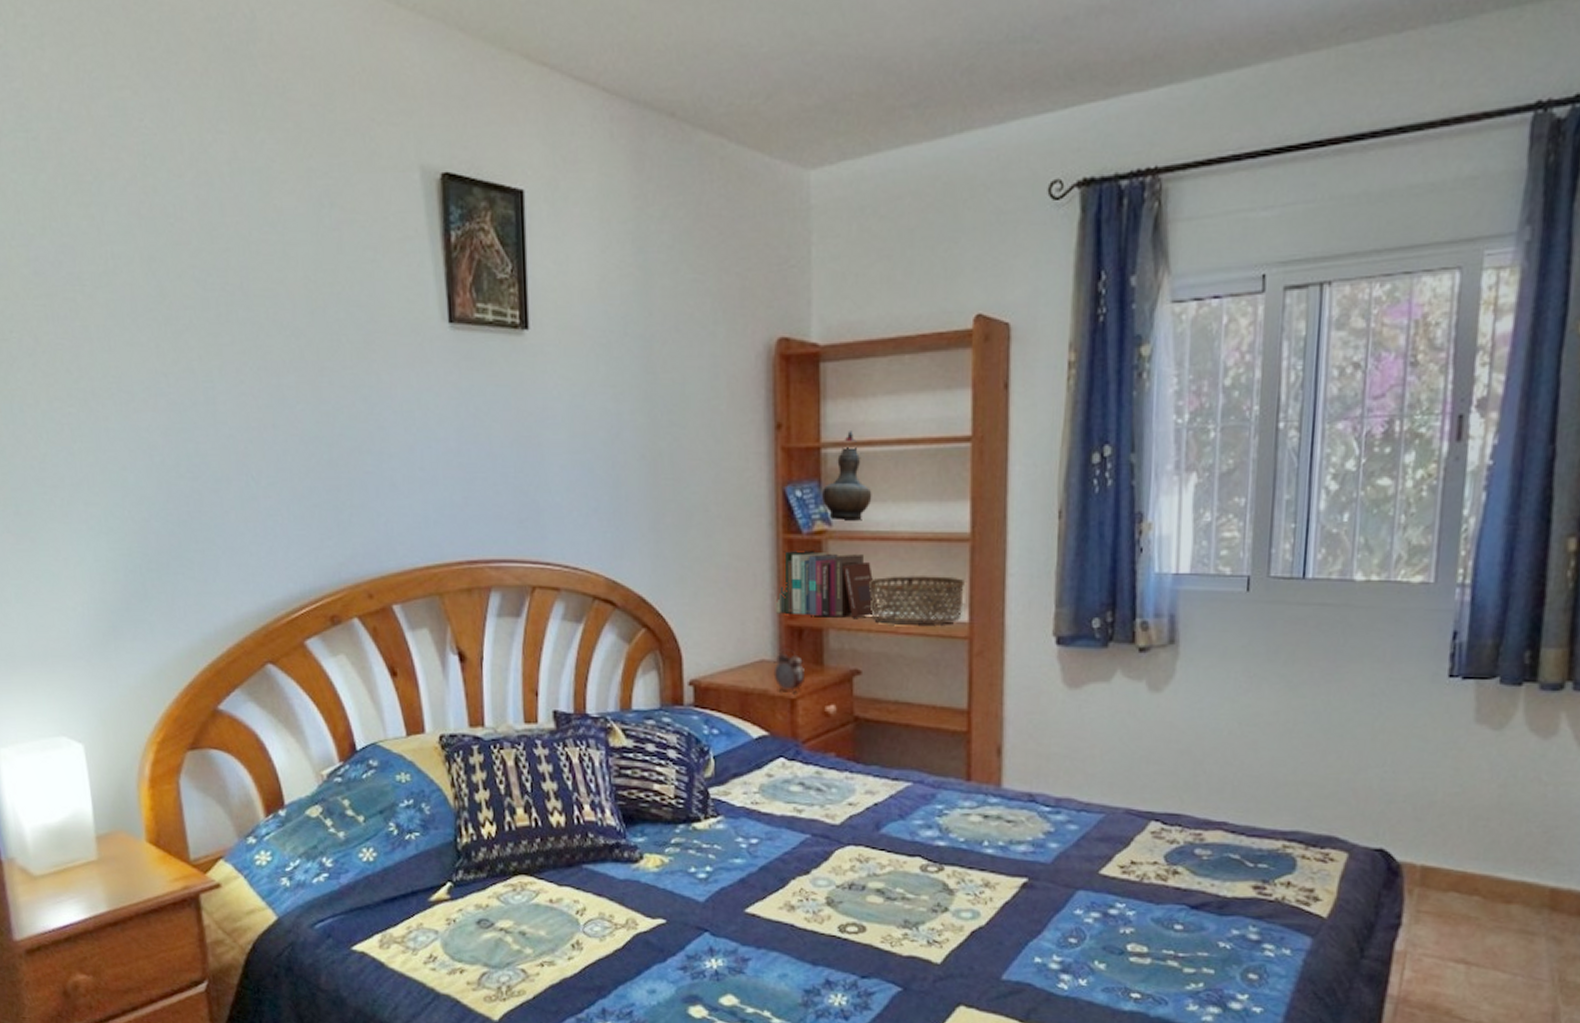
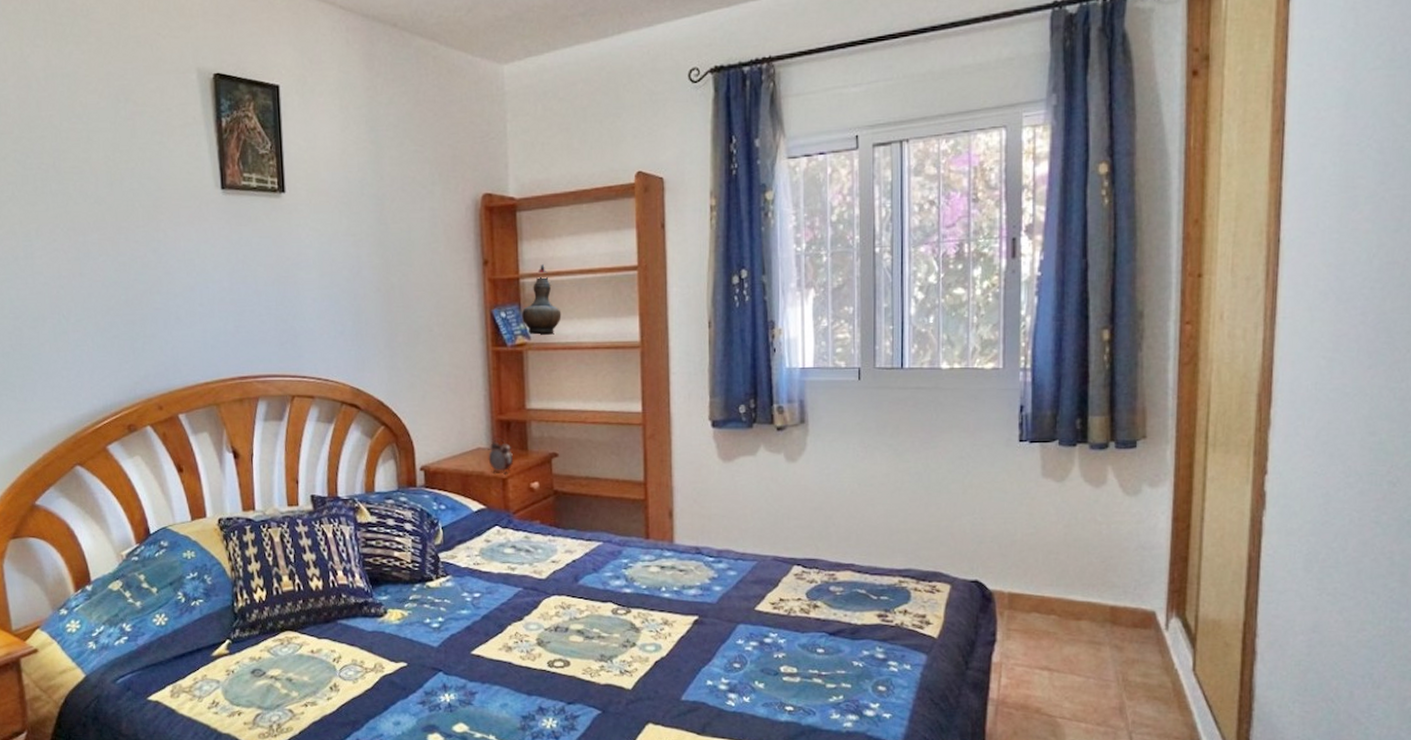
books: present [775,551,877,619] -> none [487,359,569,413]
basket: present [868,576,964,625] -> none [561,376,637,416]

